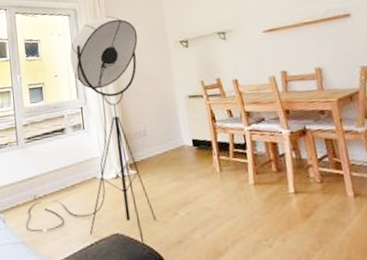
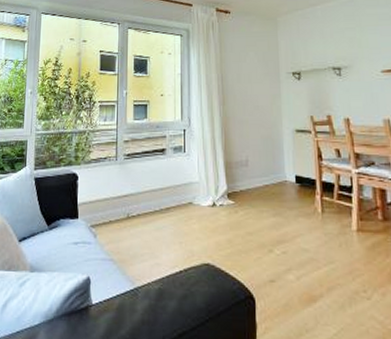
floor lamp: present [25,16,156,245] -> none [115,40,249,279]

